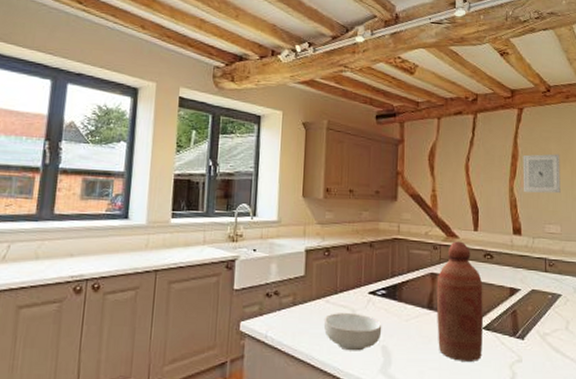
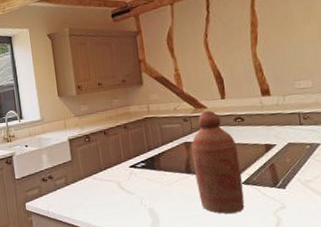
cereal bowl: present [323,313,382,351] -> none [94,185,147,216]
wall art: present [523,153,561,194] -> none [262,12,308,56]

